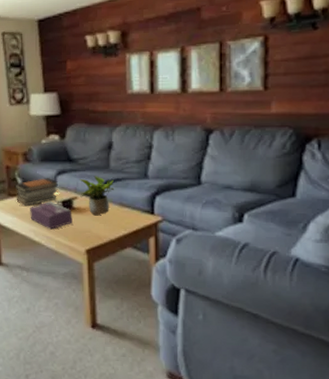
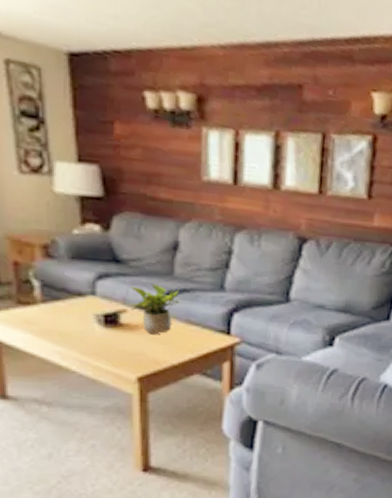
book stack: present [15,177,58,207] -> none [28,281,97,320]
tissue box: present [30,201,72,230] -> none [53,314,119,351]

